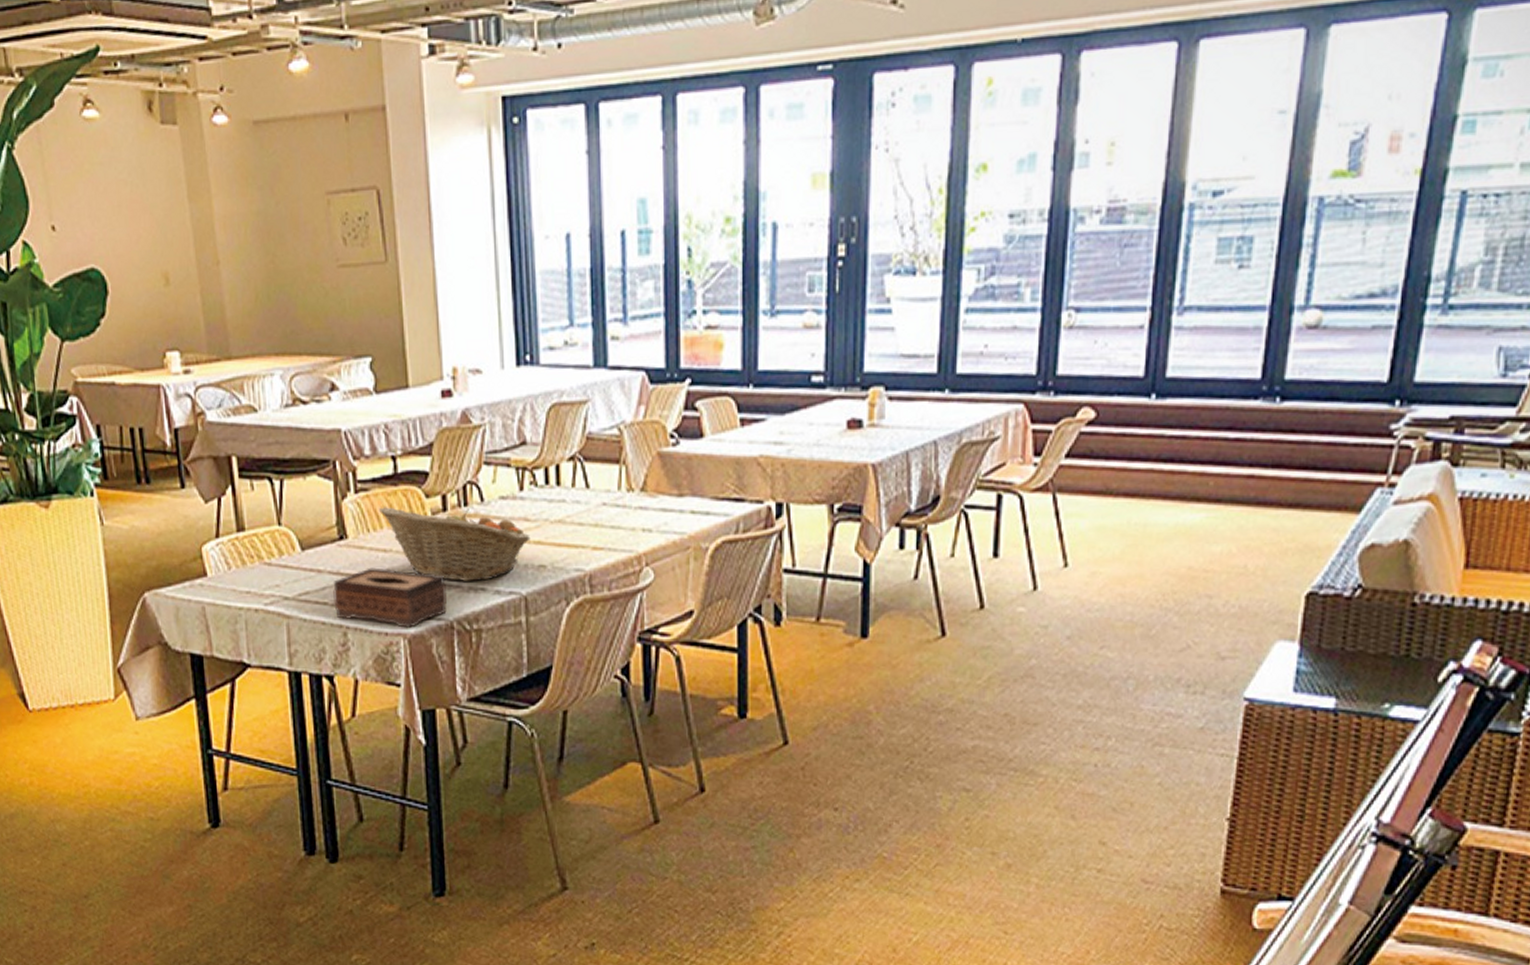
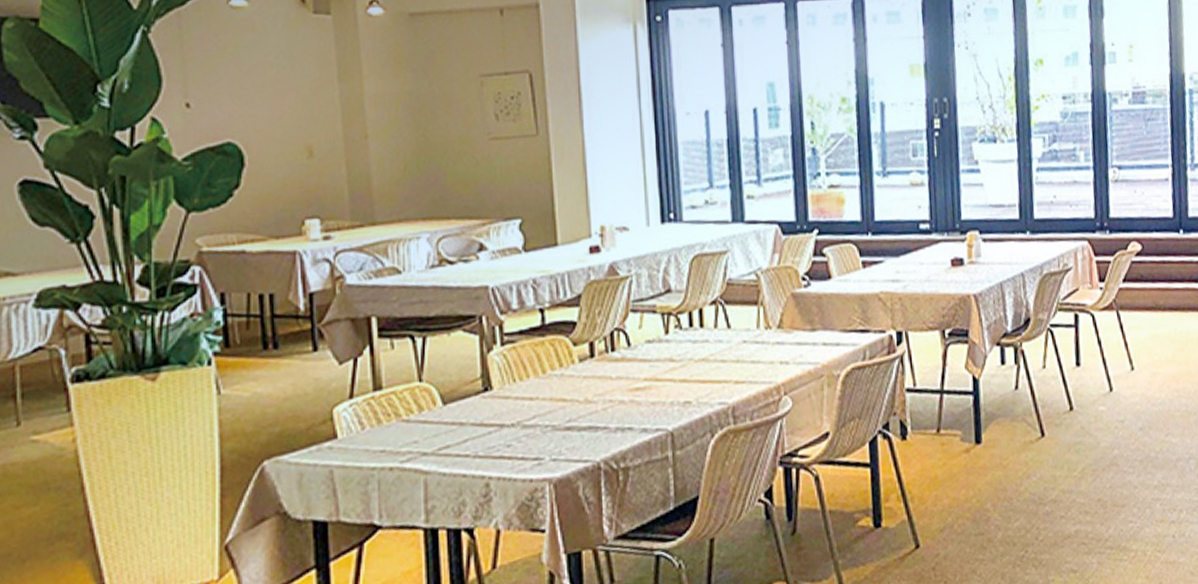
tissue box: present [333,567,447,628] -> none [476,416,594,473]
fruit basket: present [379,507,531,581] -> none [526,353,676,423]

